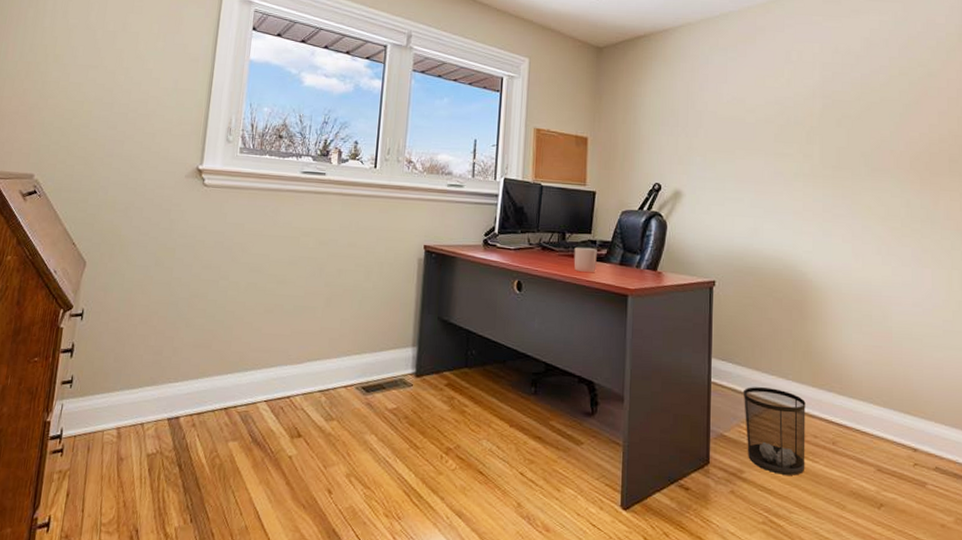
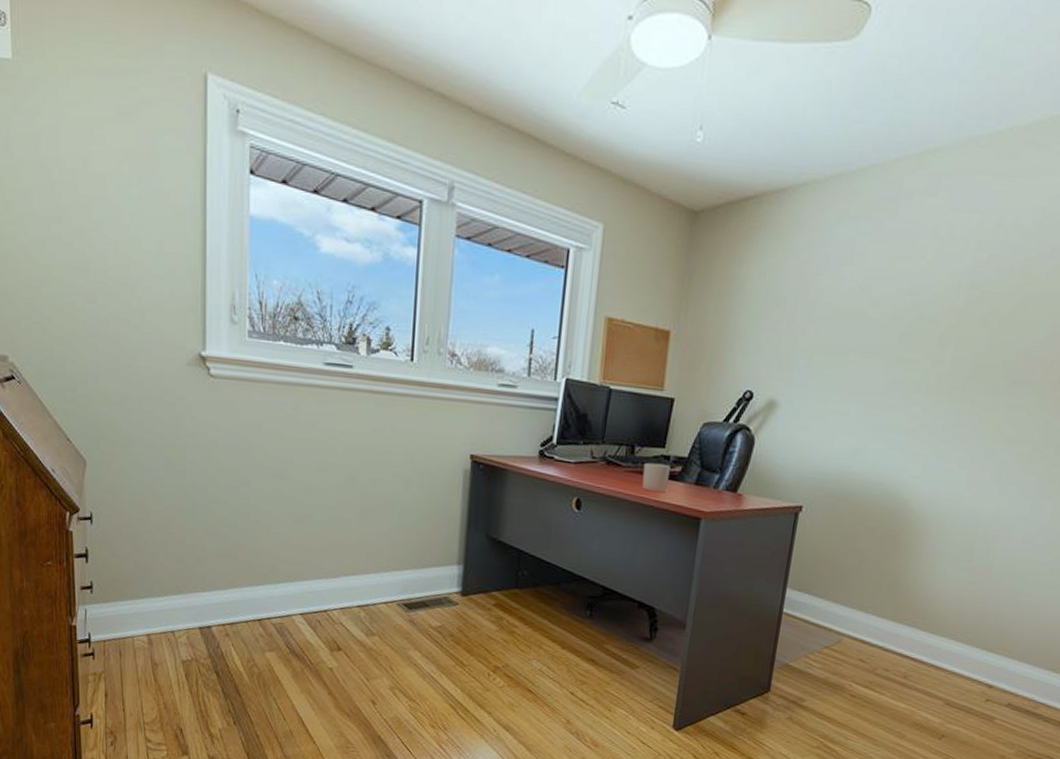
waste bin: present [743,387,806,476] -> none [811,619,883,706]

